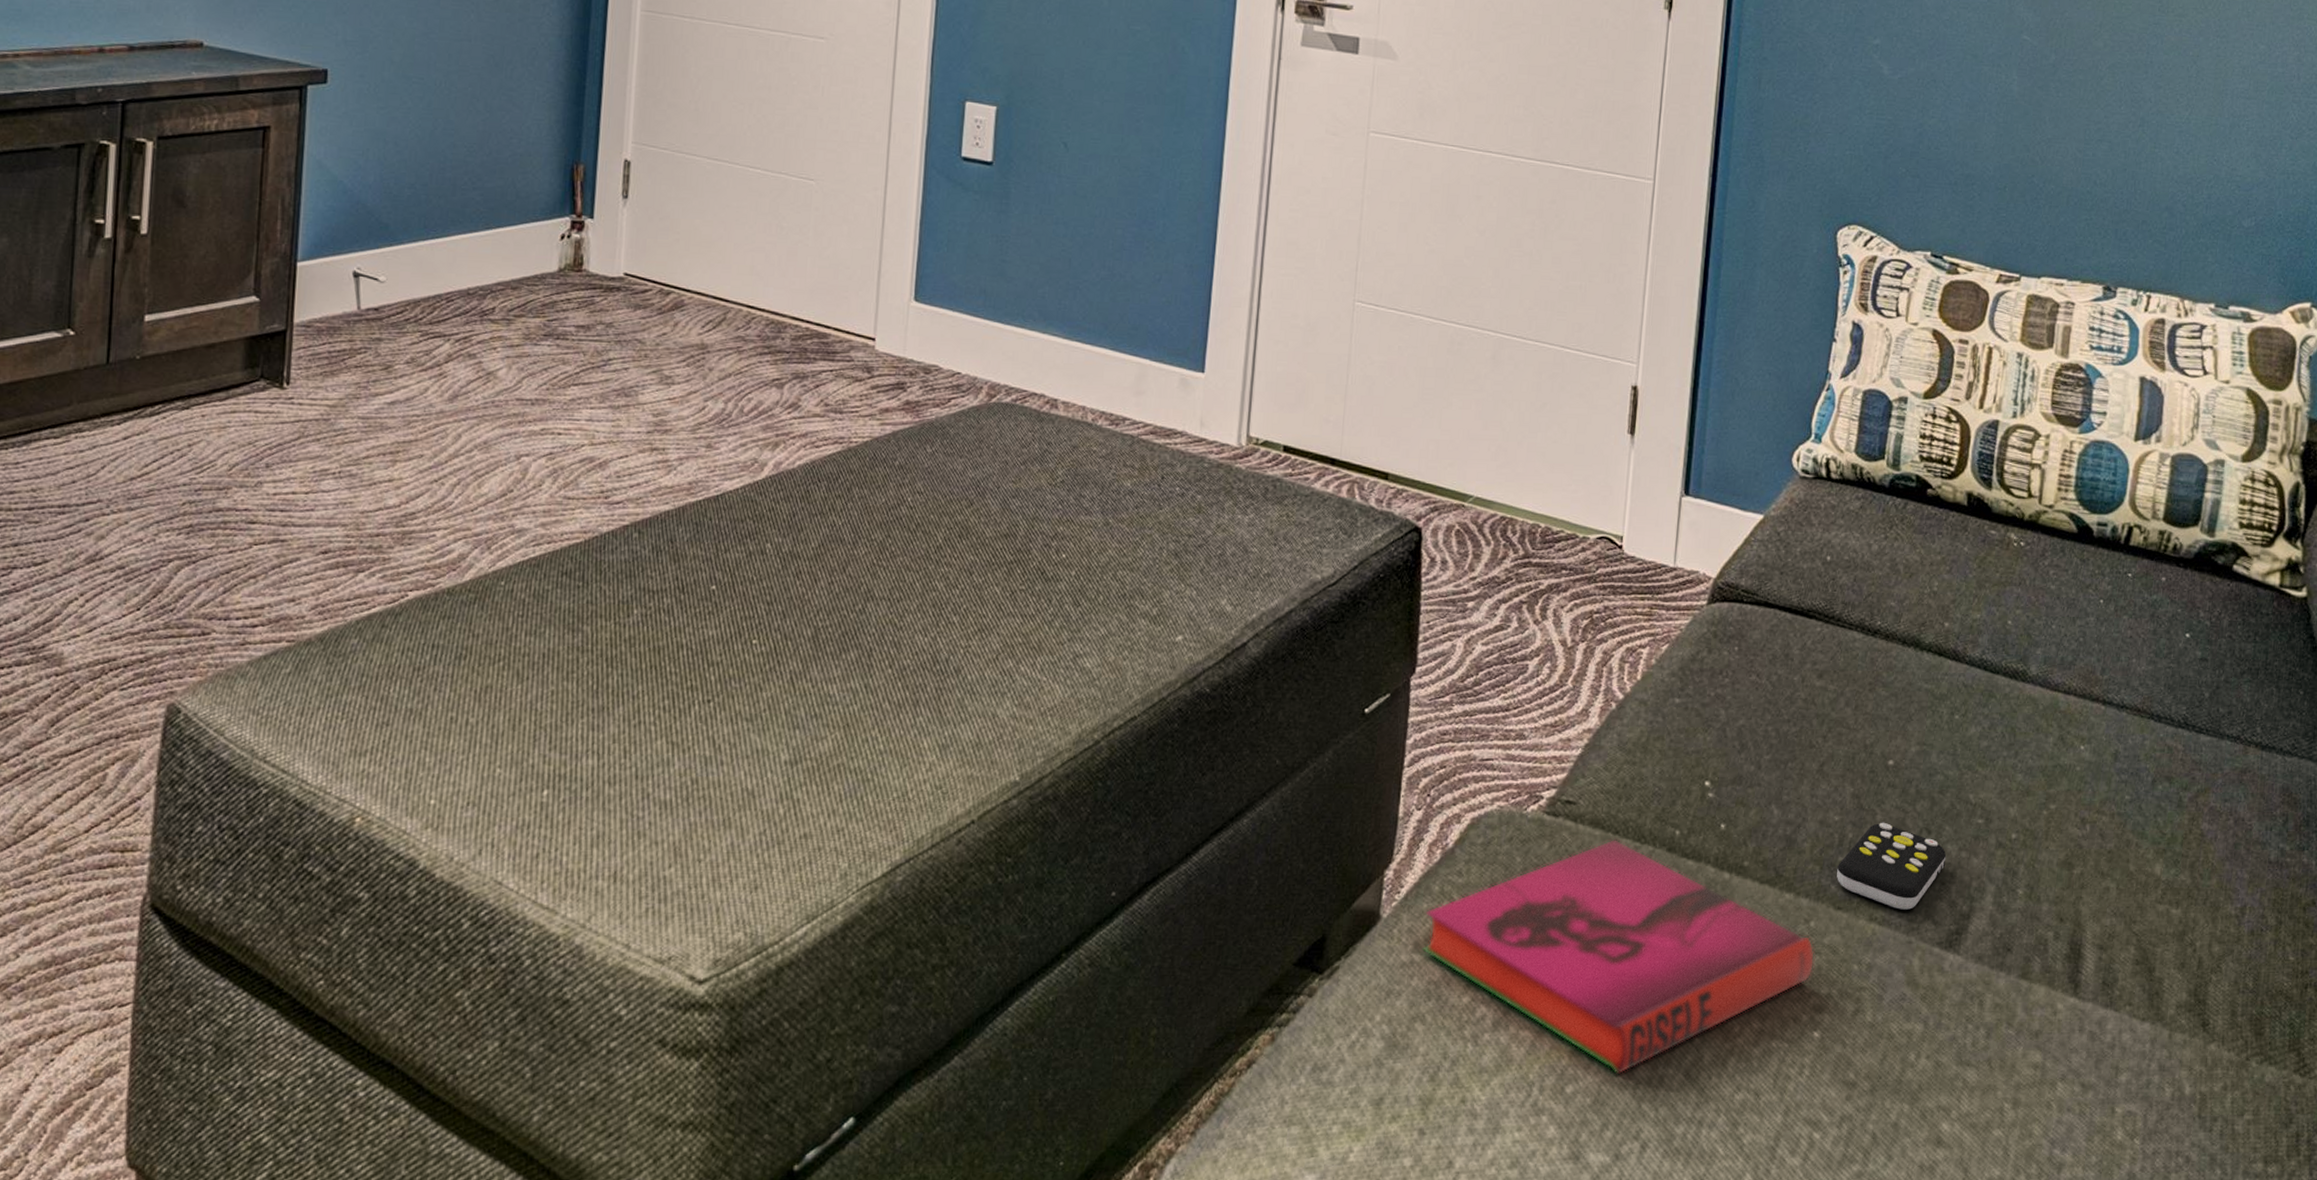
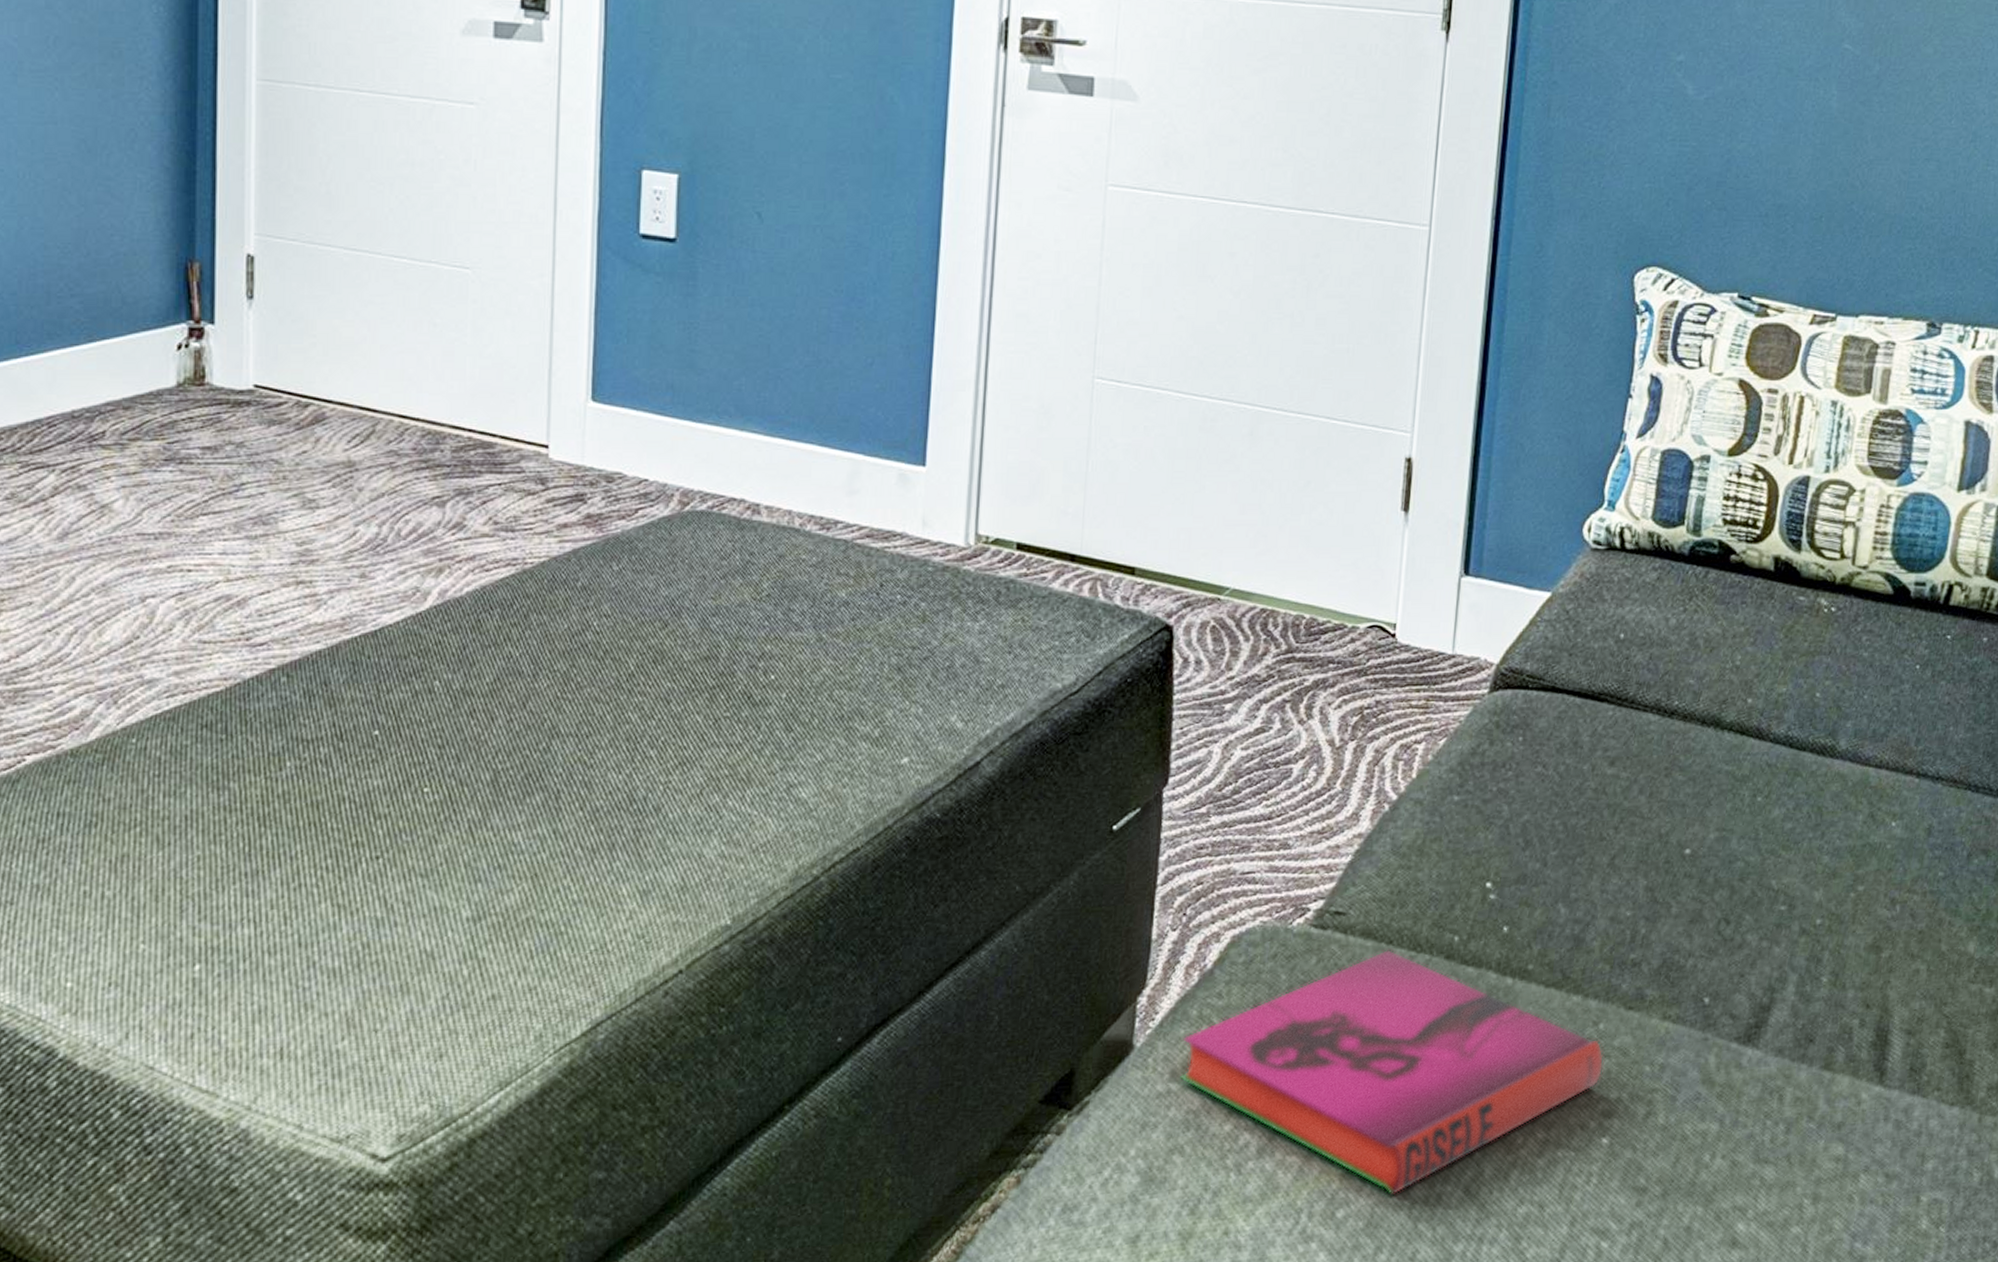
remote control: present [1837,822,1947,910] -> none [1628,915,1746,1006]

